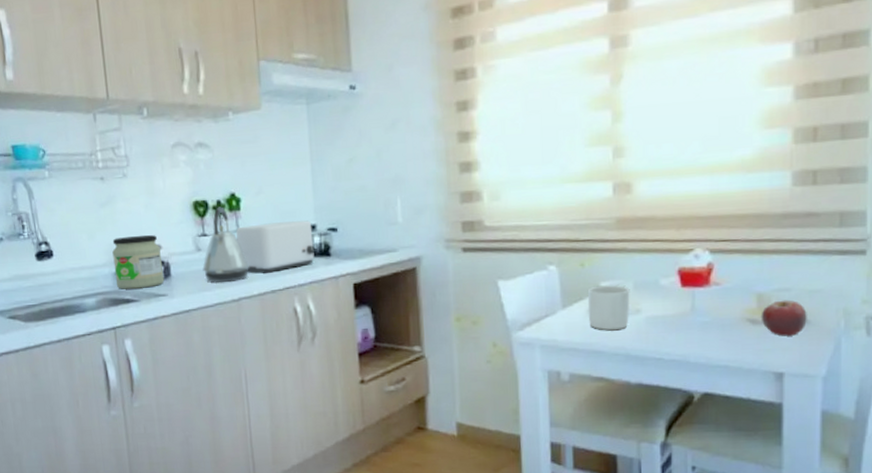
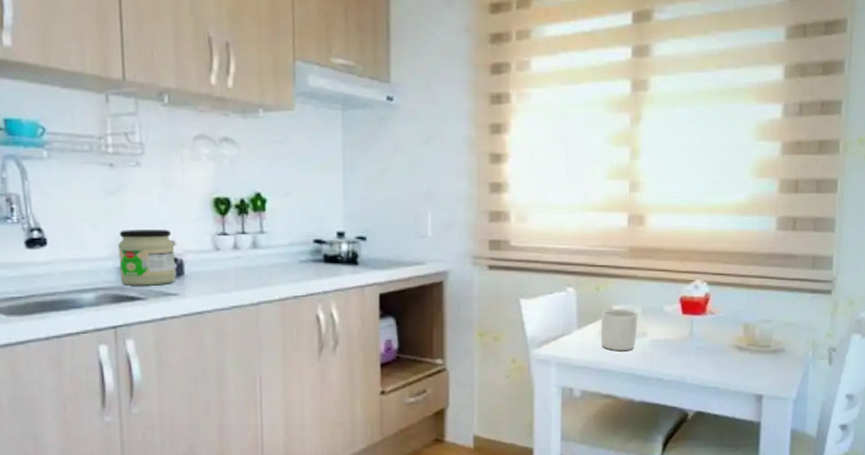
kettle: present [202,207,249,283] -> none [220,206,271,286]
toaster: present [236,220,315,273] -> none [260,227,342,278]
fruit: present [761,300,807,336] -> none [746,330,783,363]

